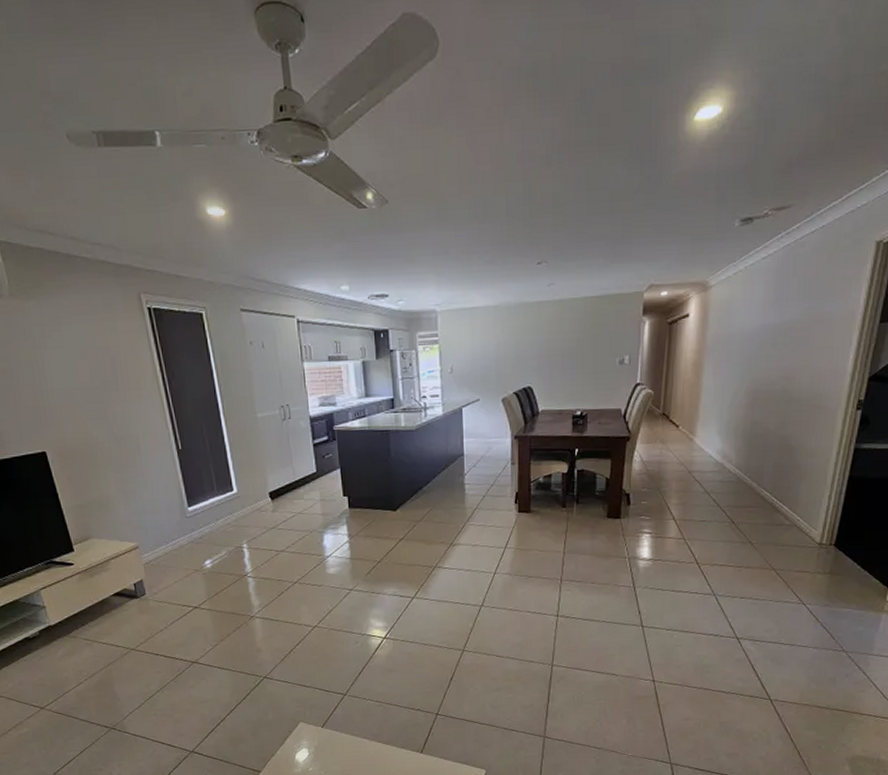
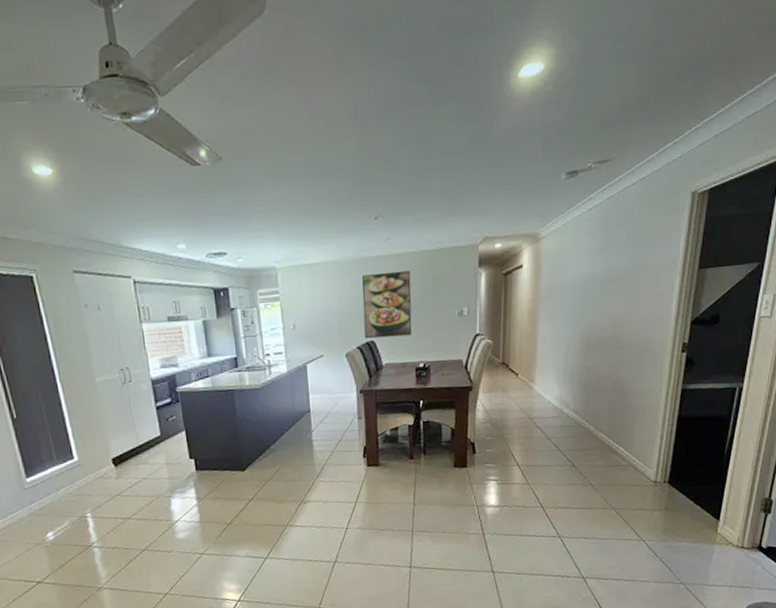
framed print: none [521,317,572,385] -> present [362,270,412,339]

